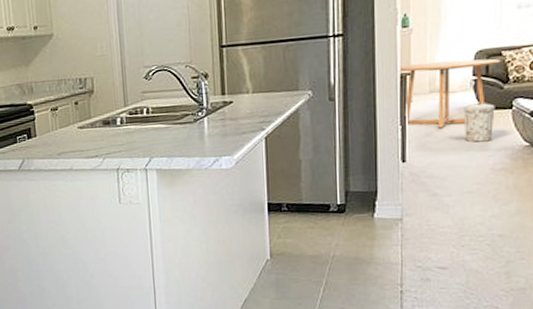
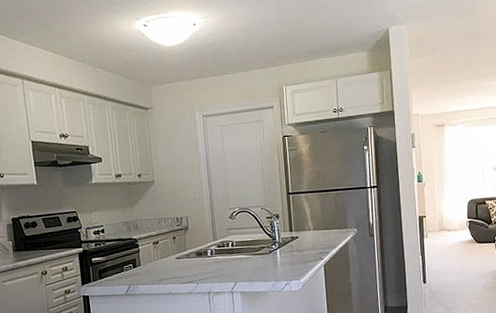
dining table: present [398,58,502,128] -> none [417,206,486,257]
trash can: present [463,102,495,143] -> none [463,237,484,268]

